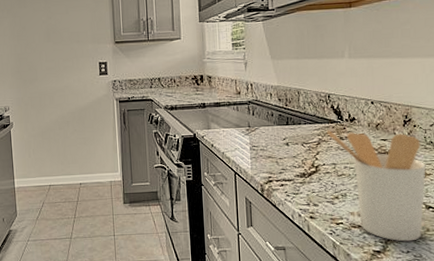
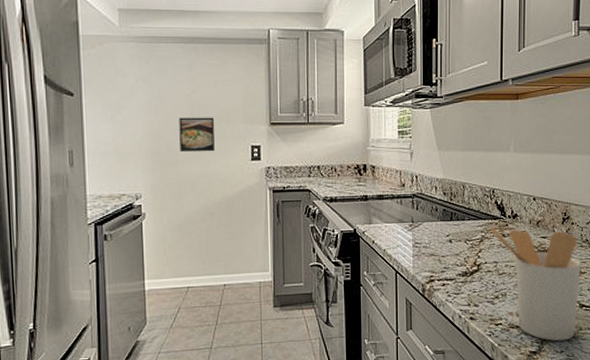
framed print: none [37,39,68,71] -> present [179,117,215,153]

